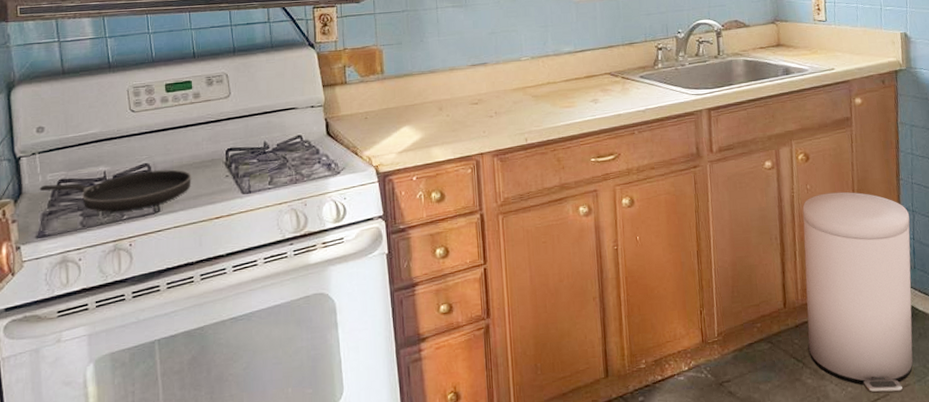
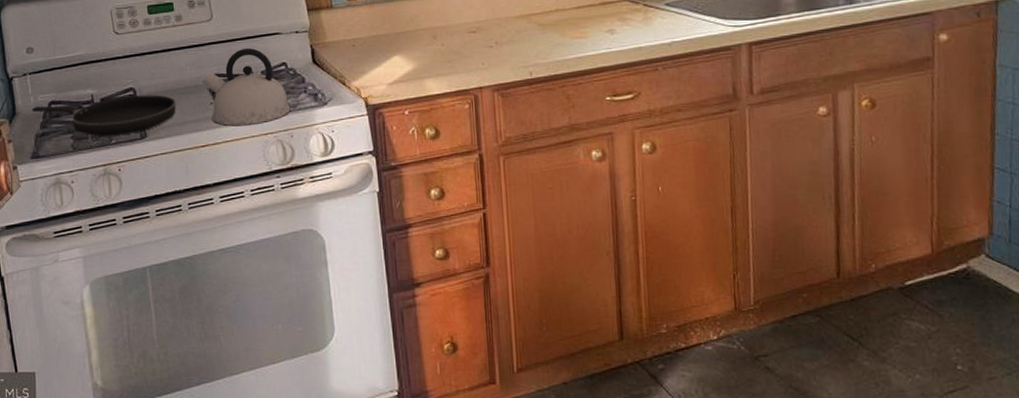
kettle: none [218,122,305,198] -> present [202,47,291,127]
pedal bin: present [802,191,914,394] -> none [865,146,1007,386]

